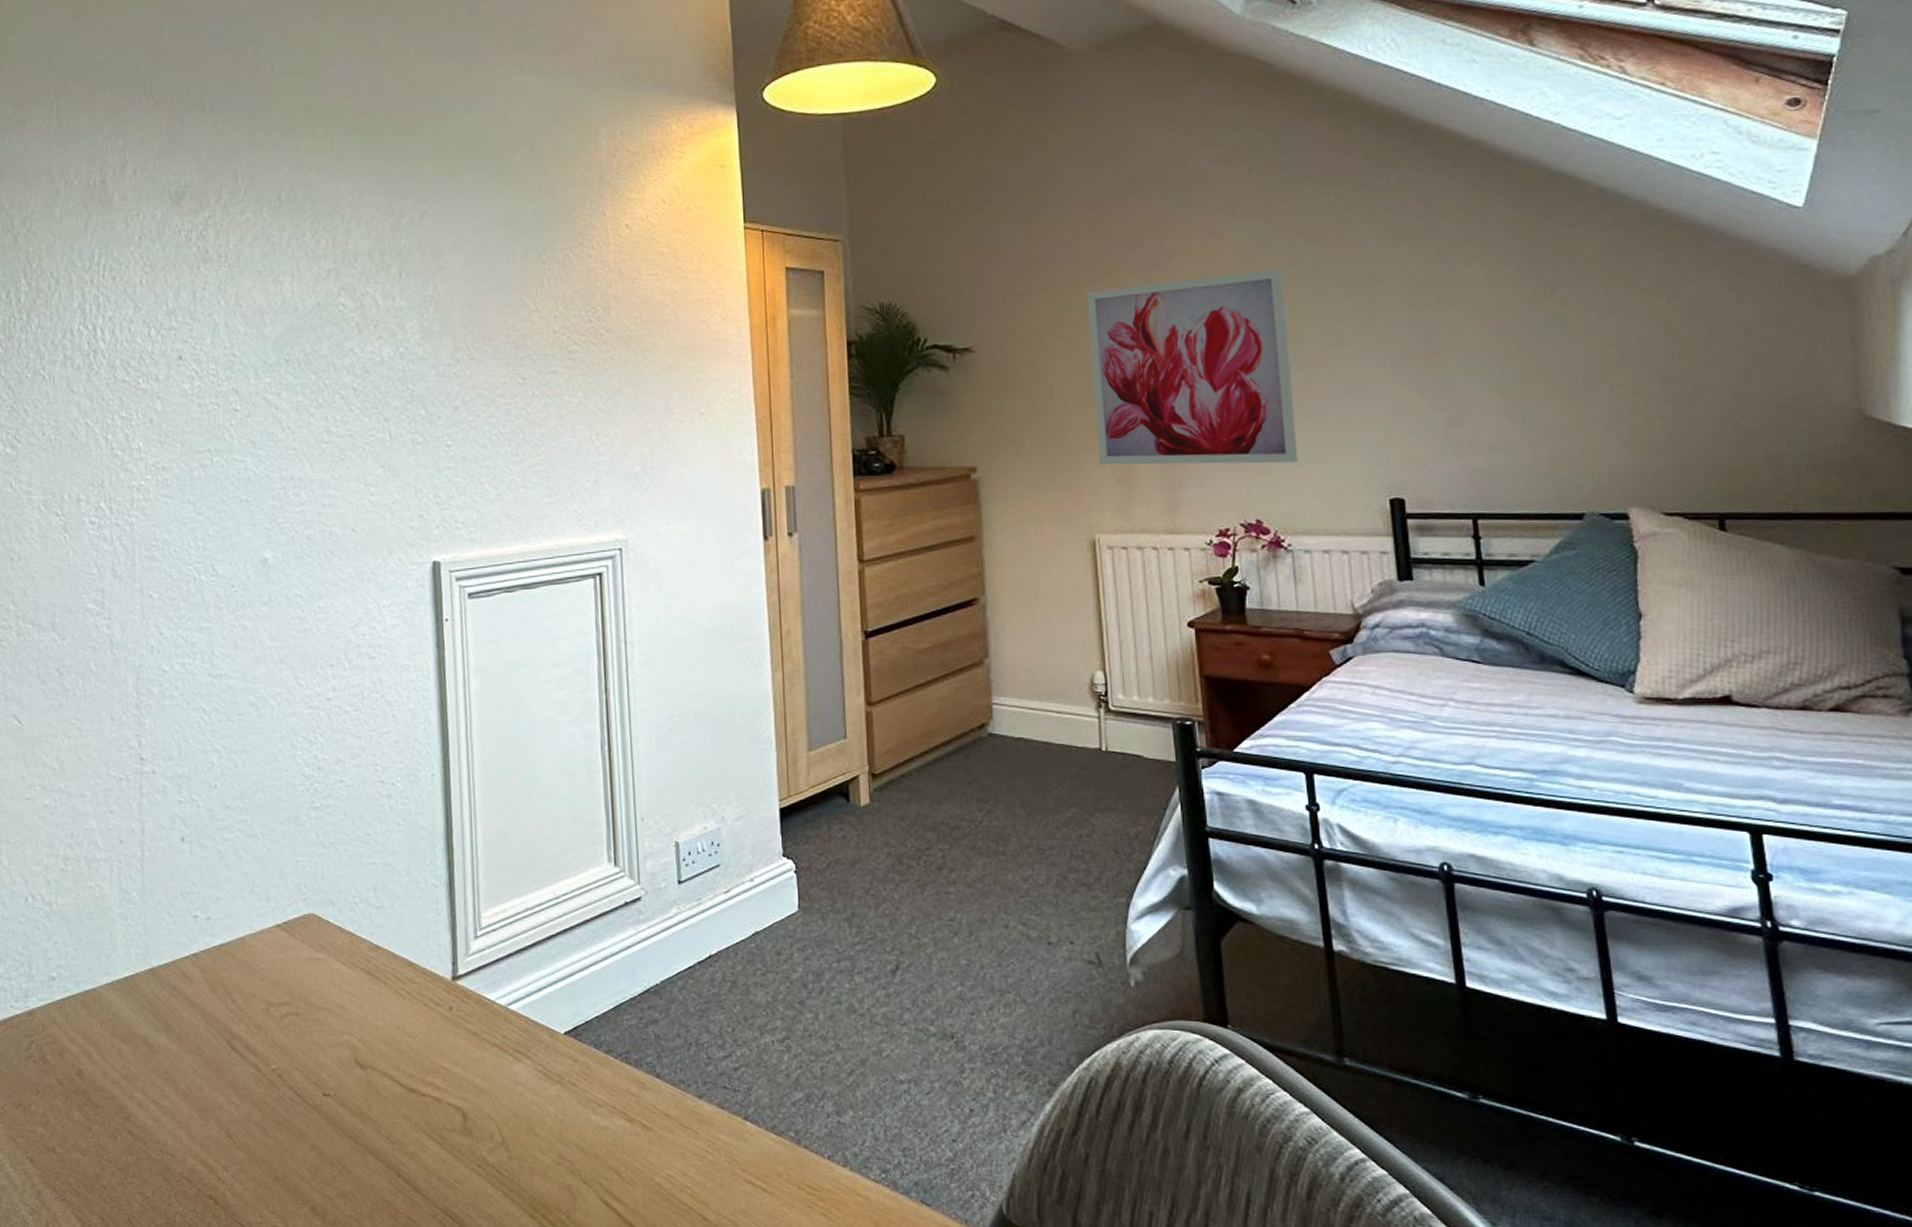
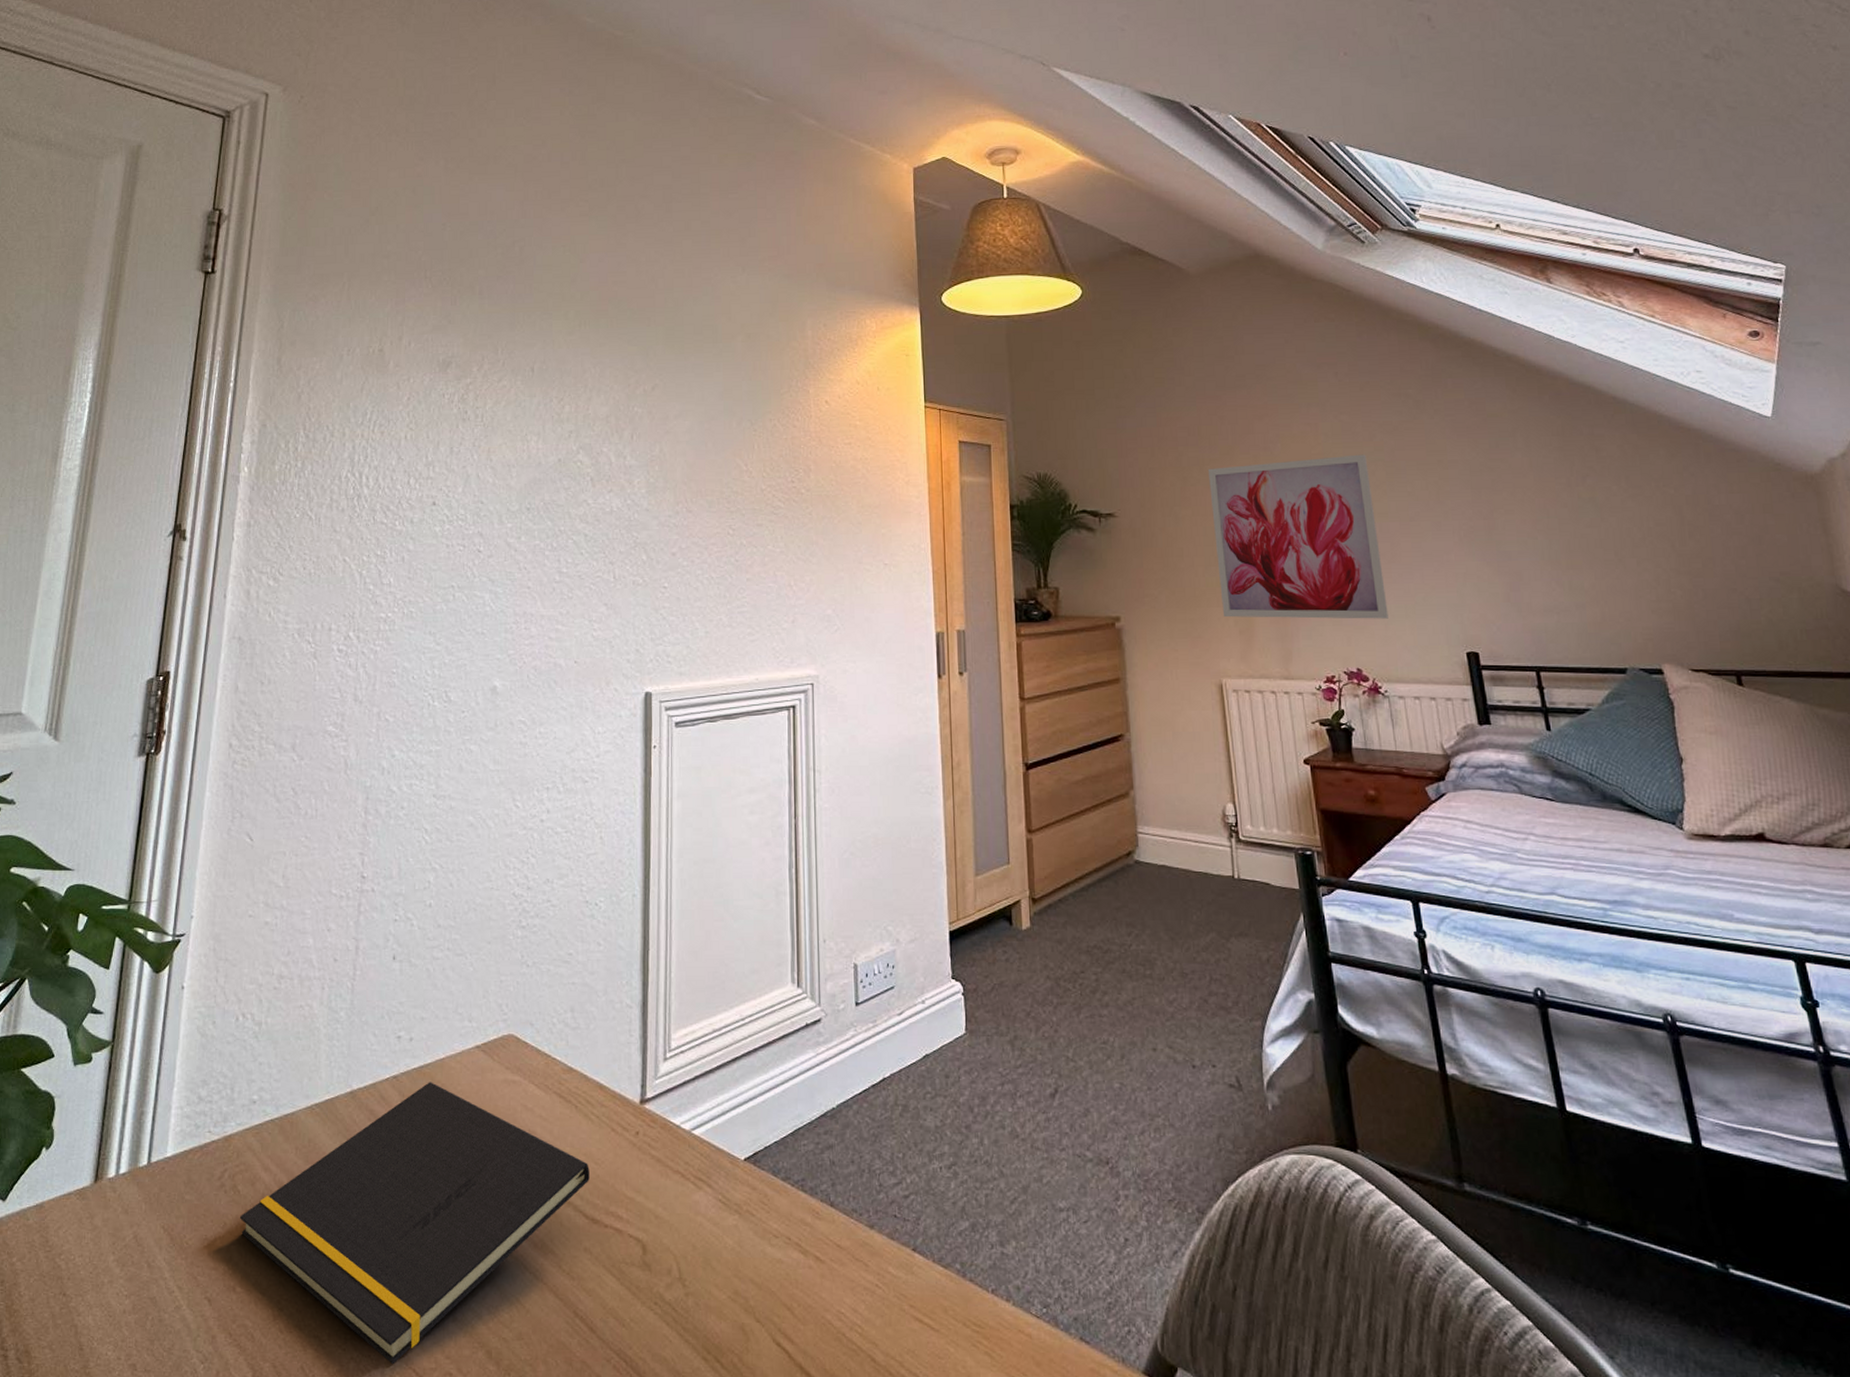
notepad: none [52,959,404,1219] -> present [240,1082,590,1365]

